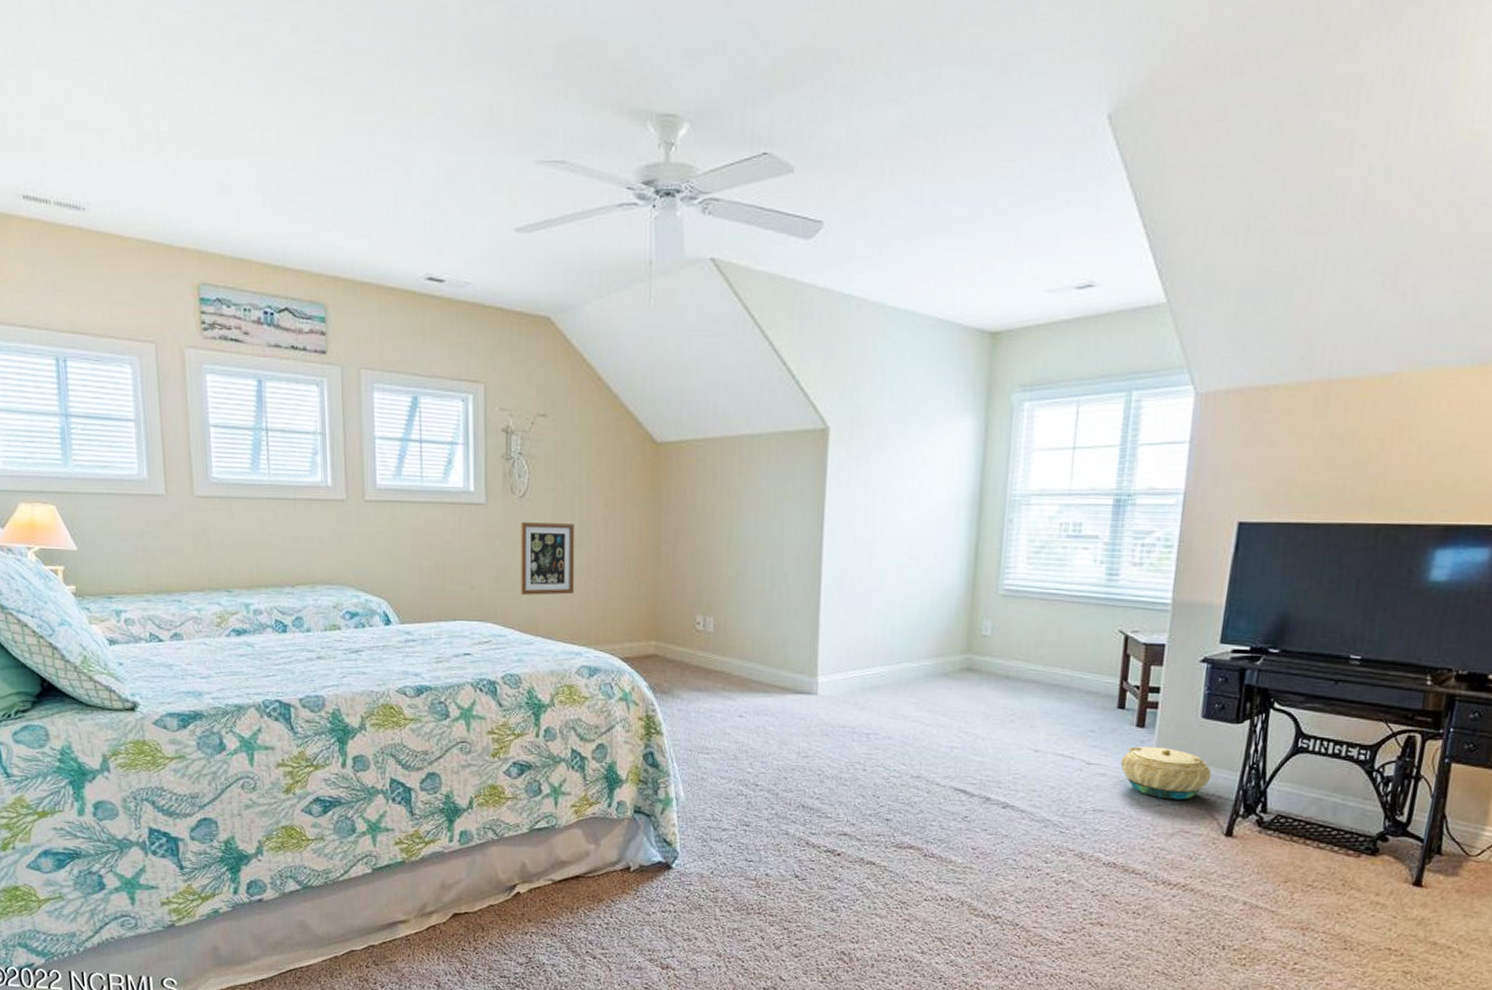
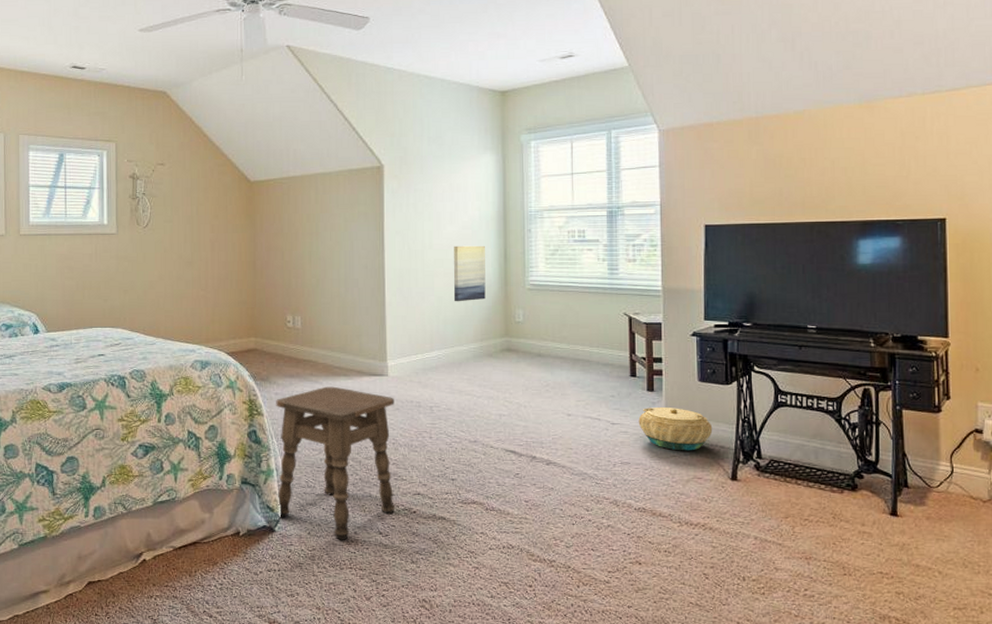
wall art: present [521,522,575,595] -> none [145,246,188,305]
side table: none [677,704,823,882] -> present [276,386,395,540]
wall art: none [906,536,952,608] -> present [453,245,486,302]

